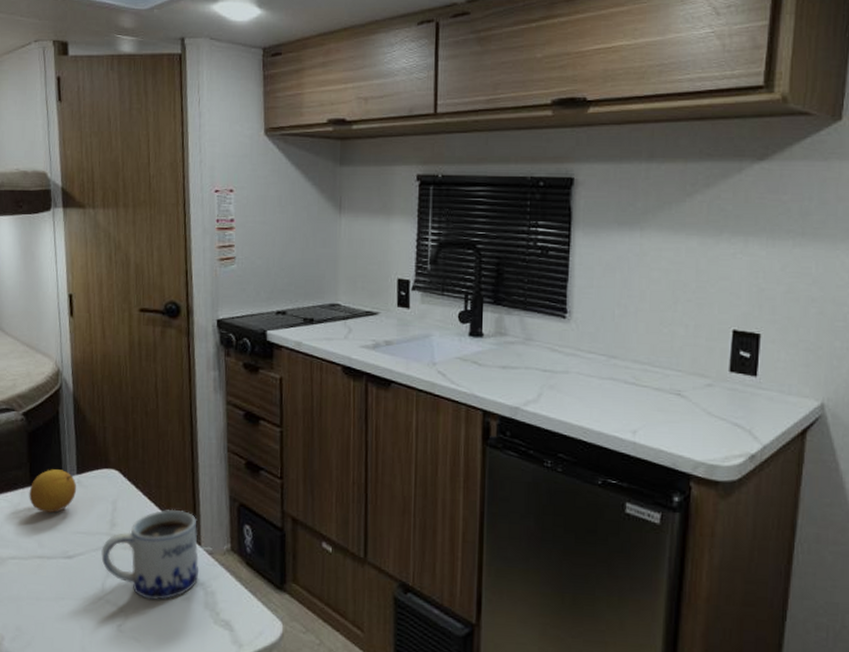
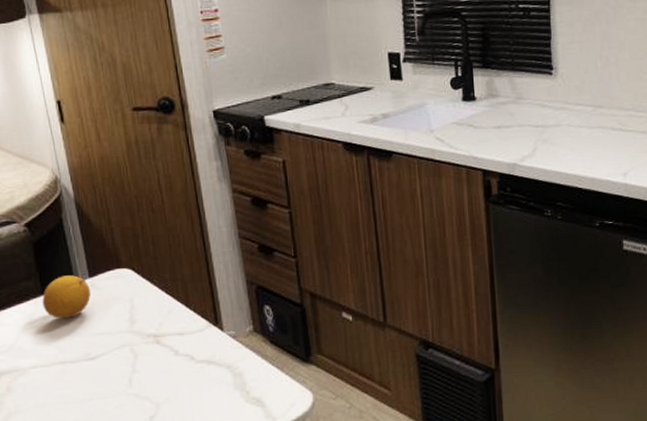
mug: present [101,509,199,601] -> none [124,299,225,389]

